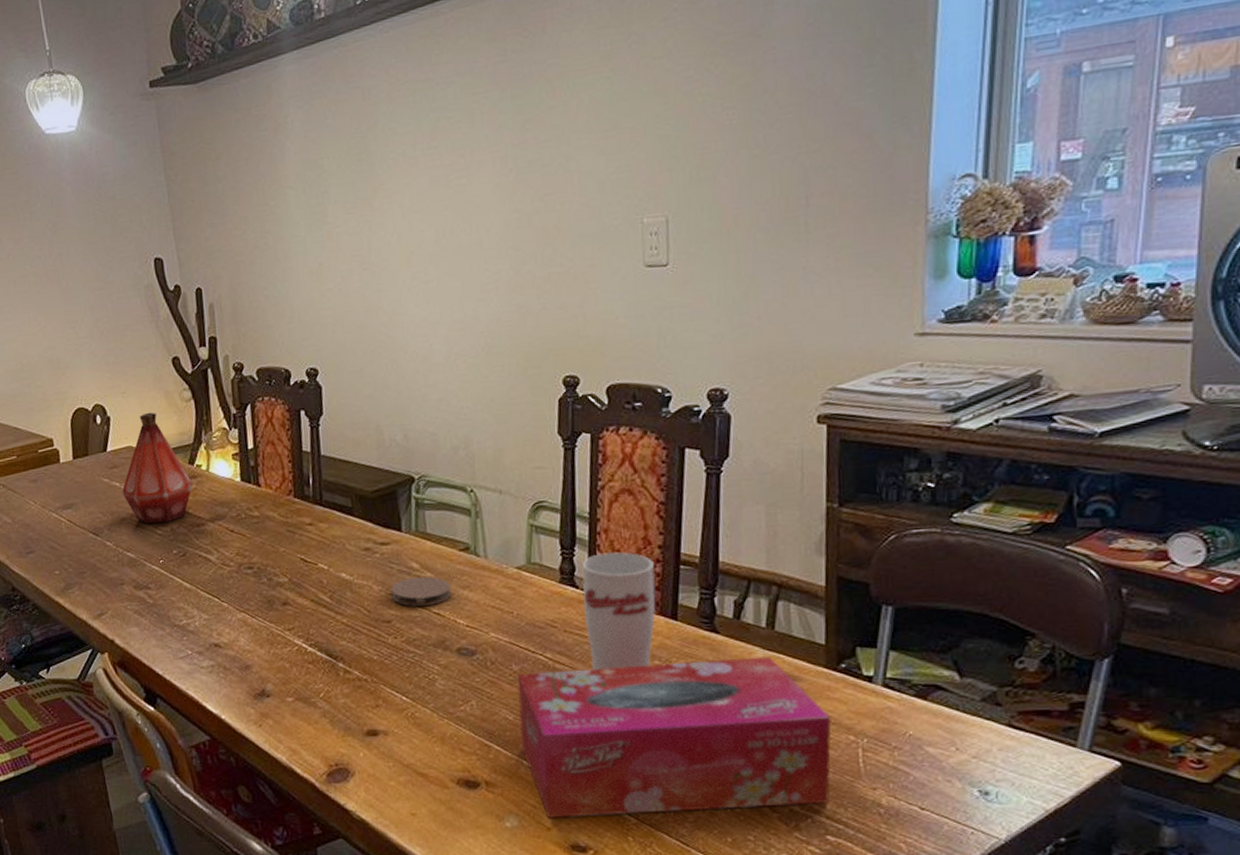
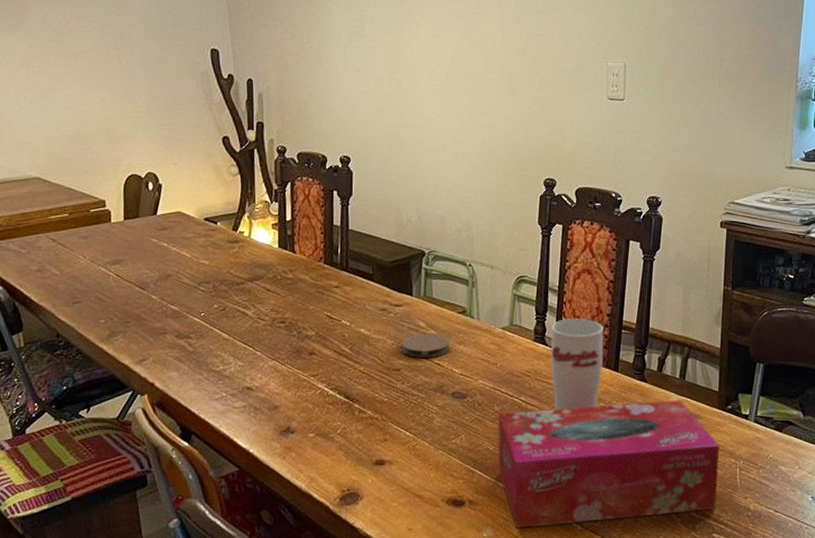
bottle: present [122,412,192,524] -> none [169,183,235,281]

